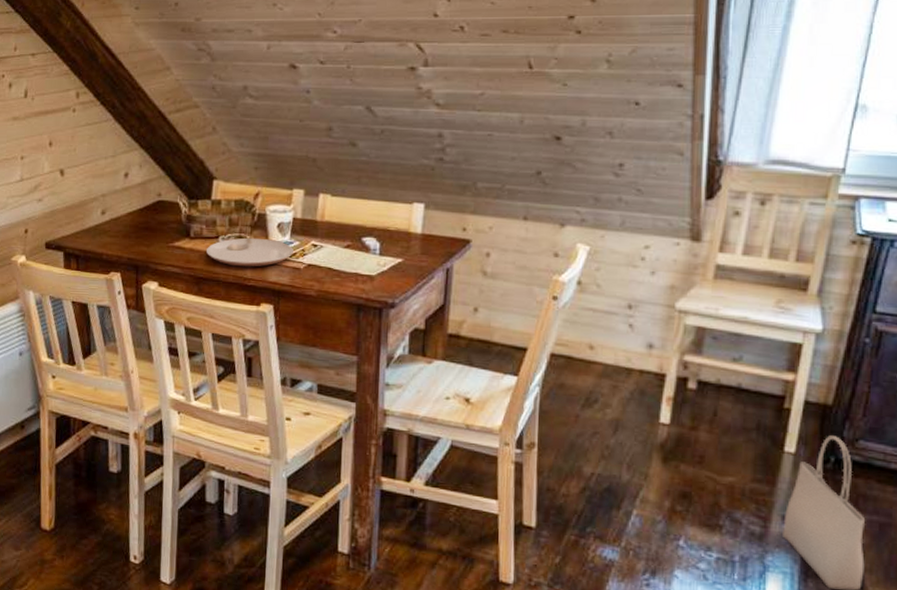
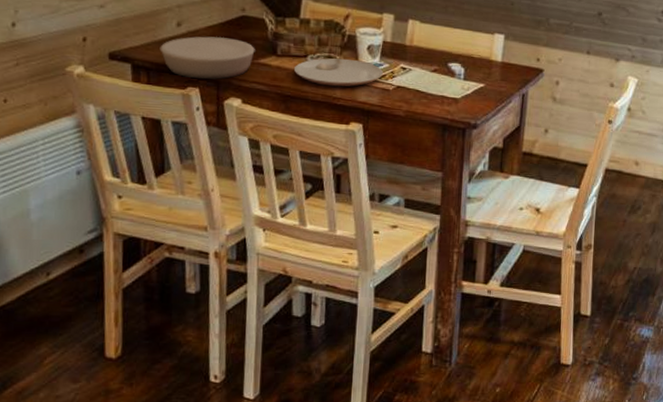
bowl: none [87,222,170,264] -> present [159,36,255,80]

